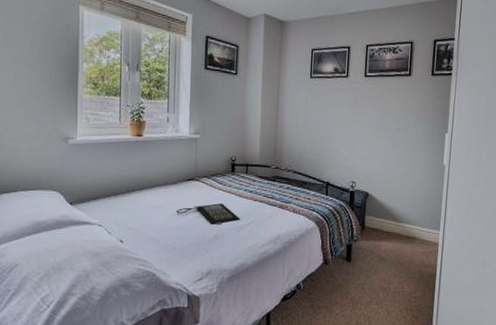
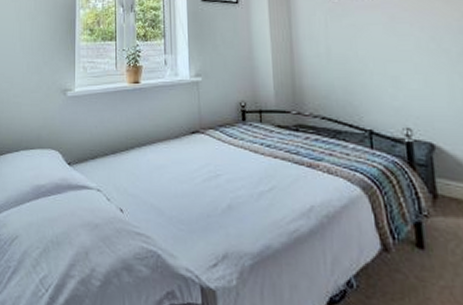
clutch bag: present [176,203,241,225] -> none [180,162,259,190]

